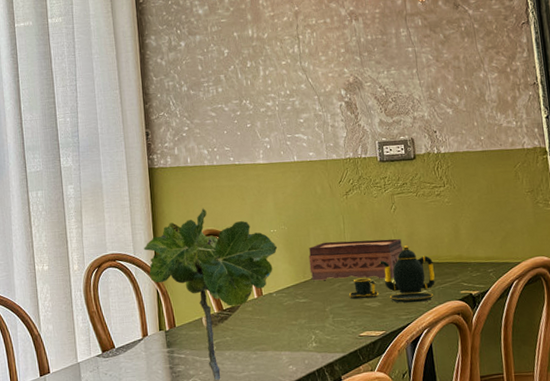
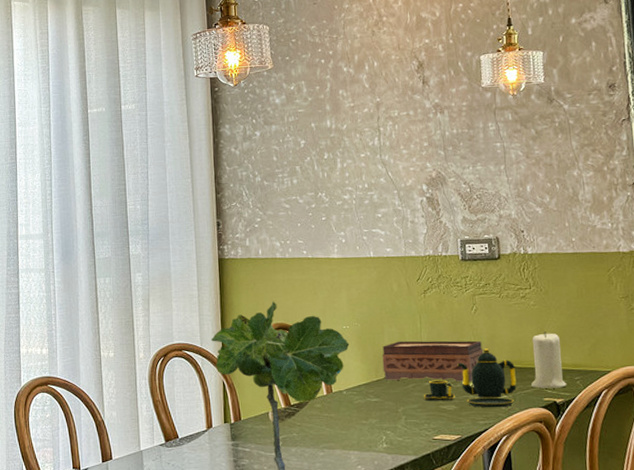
candle: none [447,227,481,282] -> present [531,332,567,389]

